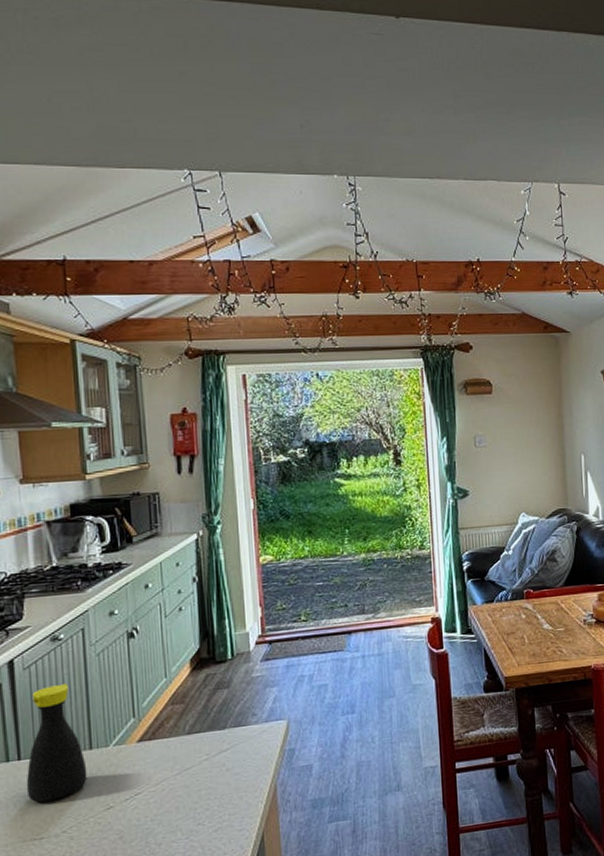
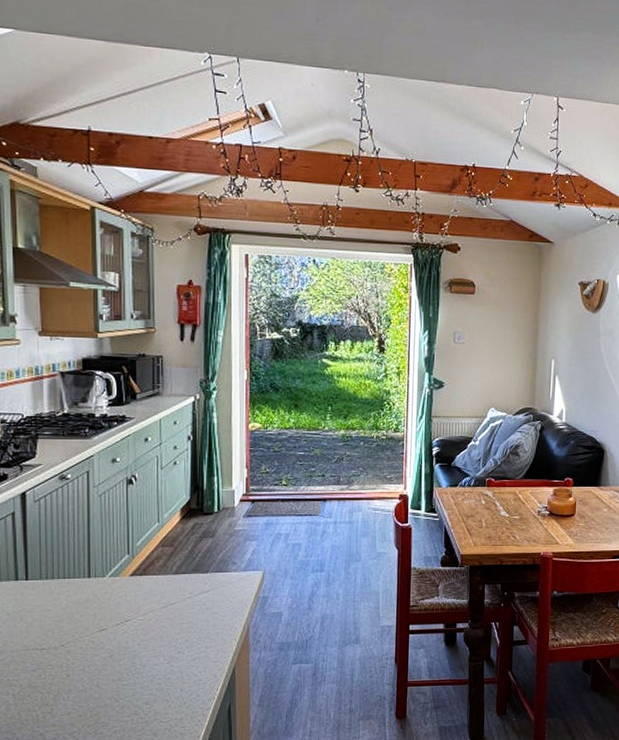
bottle: present [26,683,88,803] -> none [31,517,85,618]

